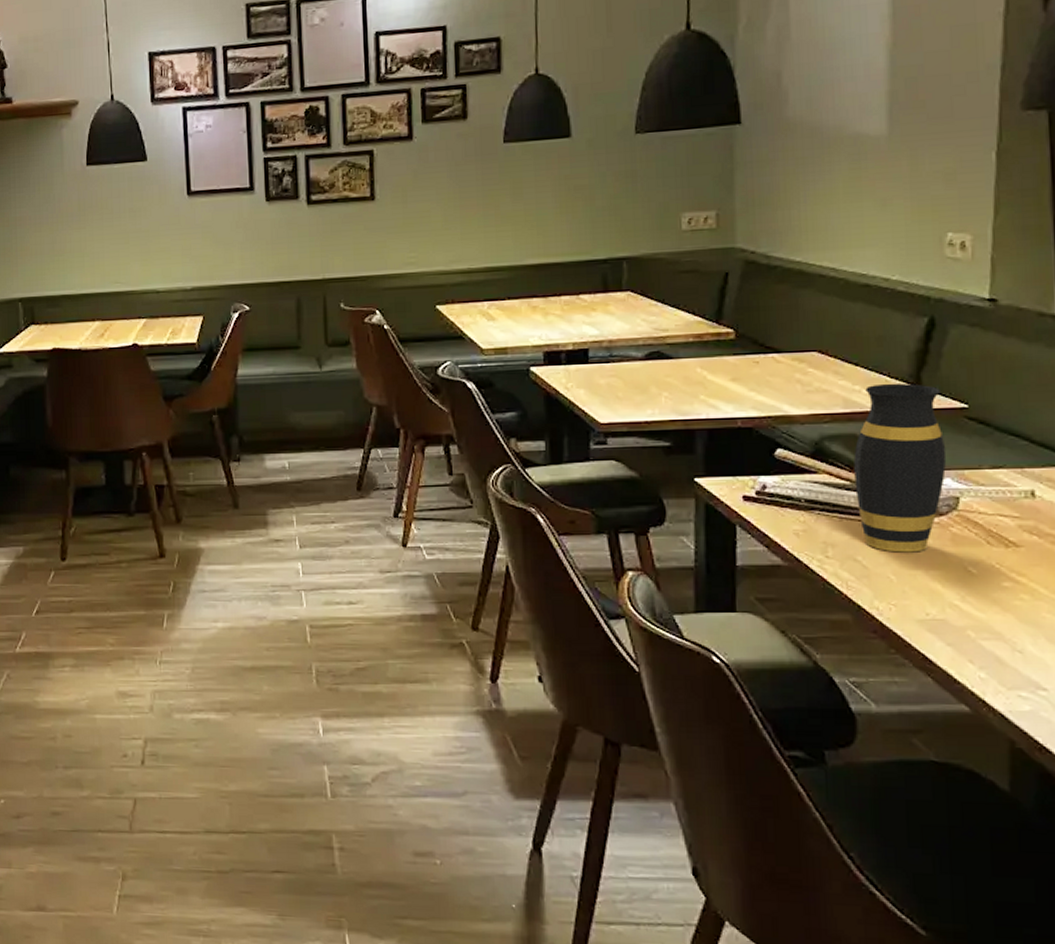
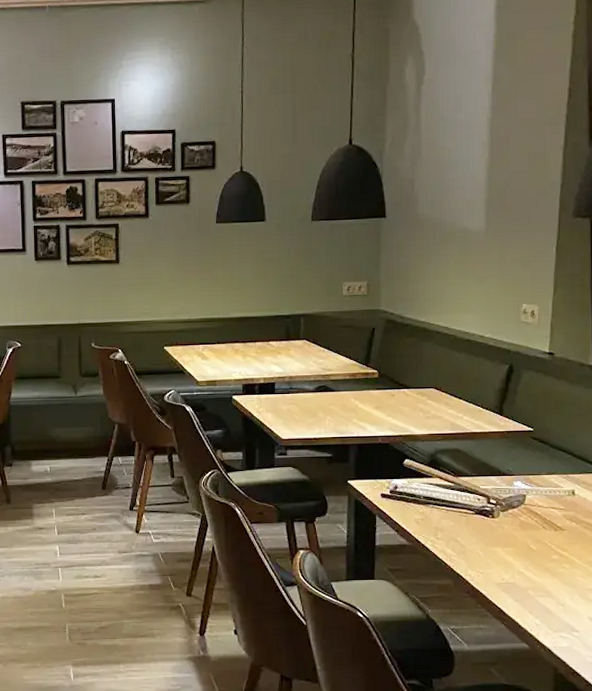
vase: present [854,383,947,553] -> none [457,412,518,535]

